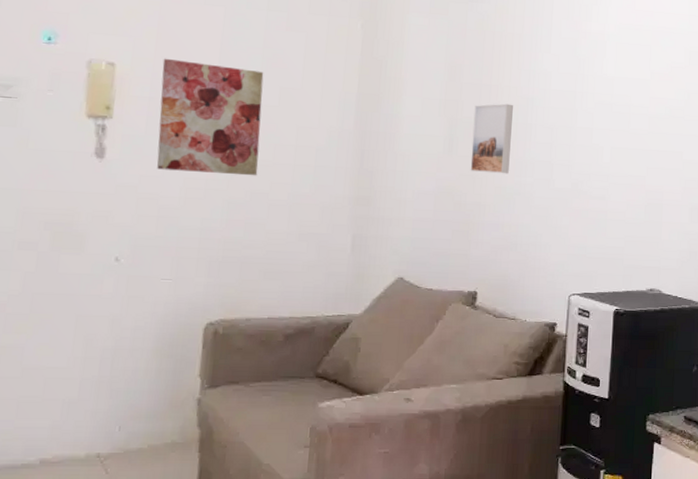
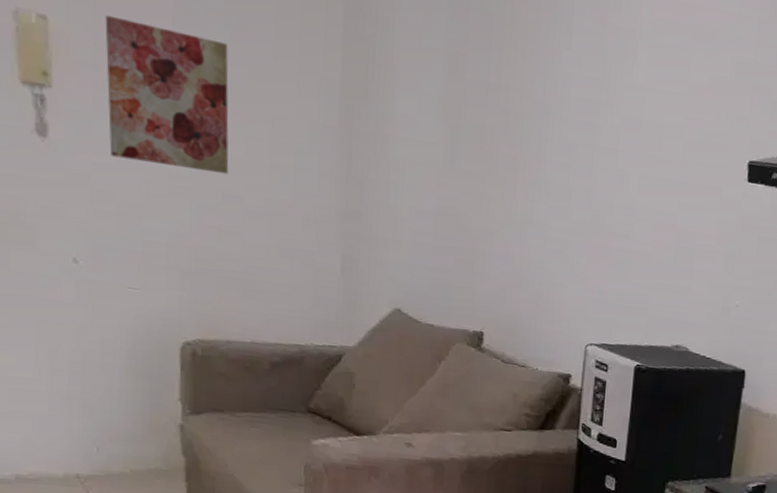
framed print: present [470,103,513,174] -> none [475,108,526,198]

